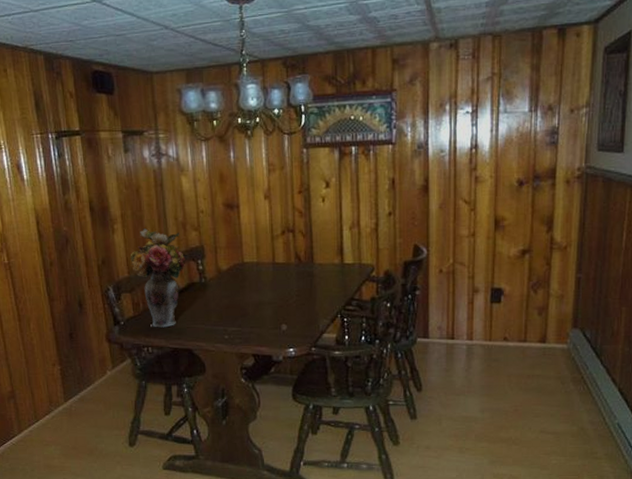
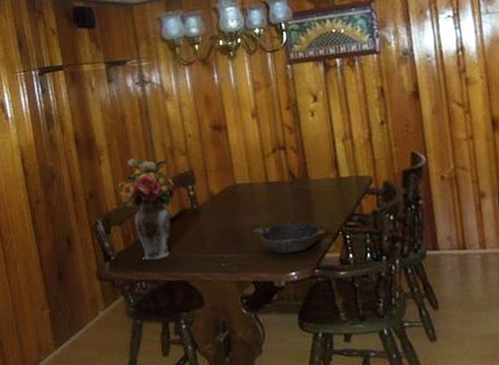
bowl: none [258,302,326,331] -> present [254,221,327,254]

